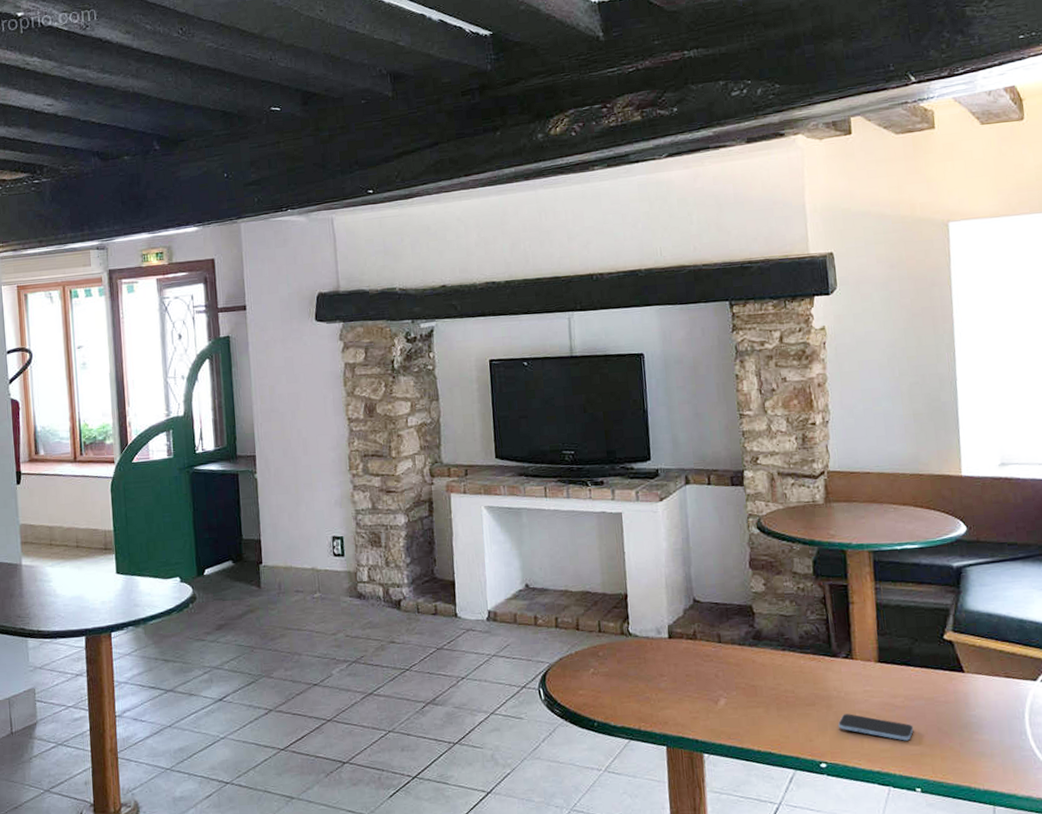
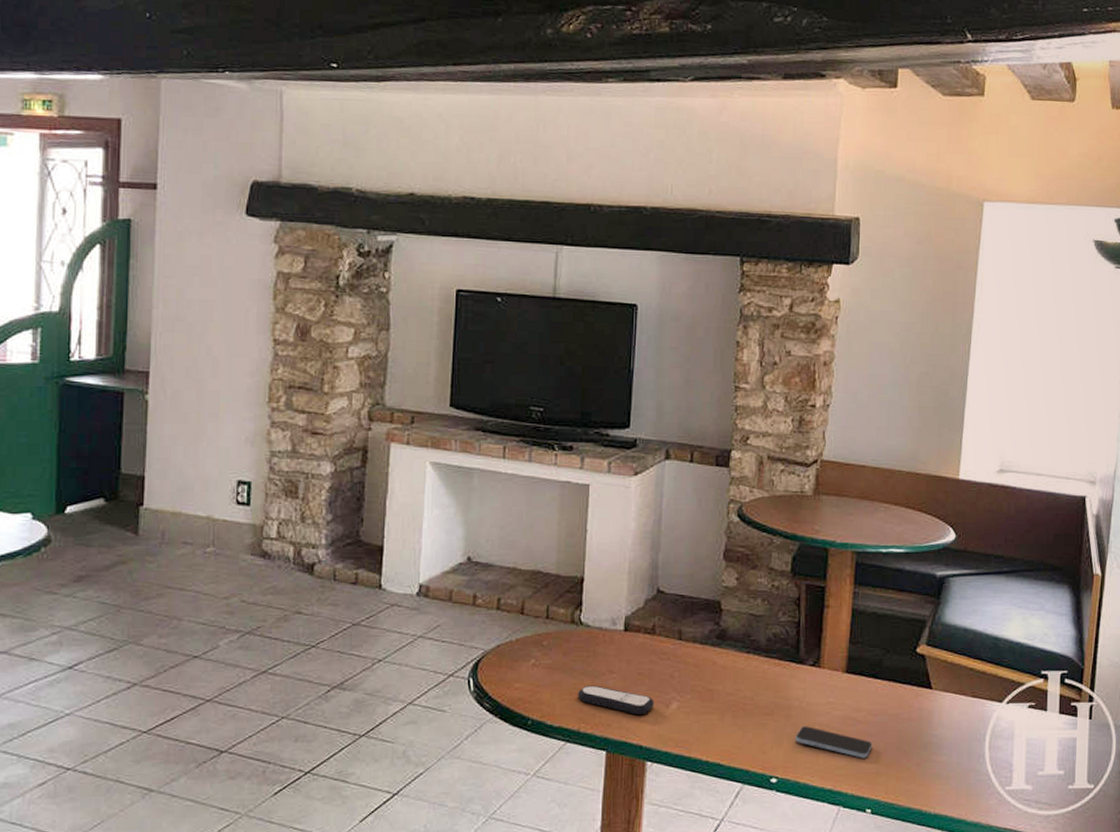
remote control: none [635,688,704,712] -> present [578,685,654,714]

